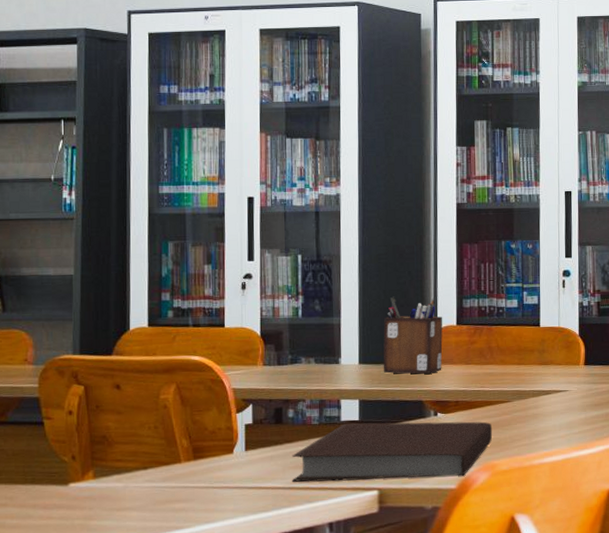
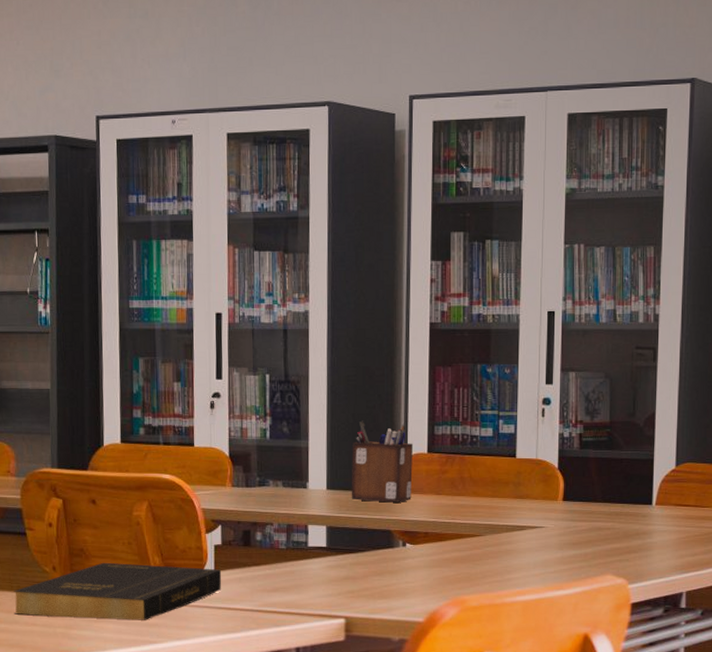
book: none [27,448,253,509] -> present [13,562,222,620]
notebook: present [291,421,493,482] -> none [259,549,463,609]

